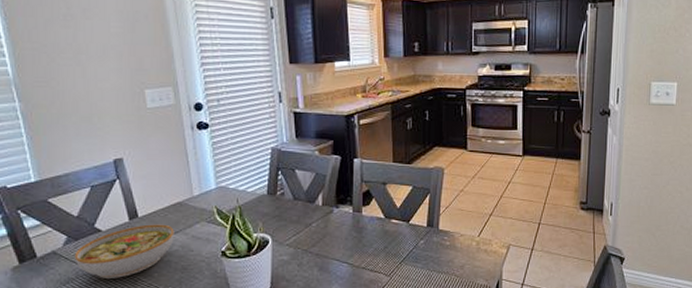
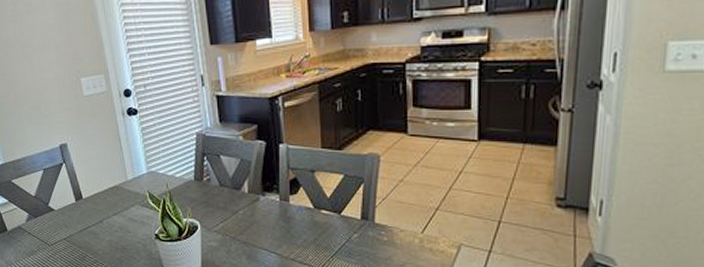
bowl: present [74,224,174,279] -> none [35,205,114,254]

